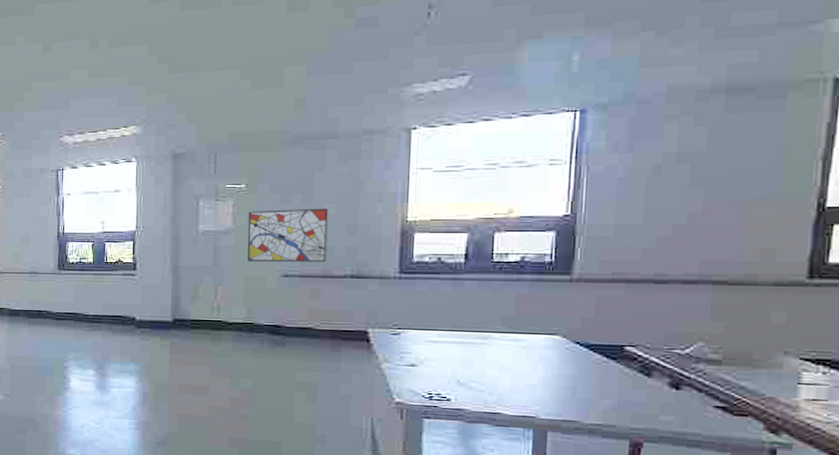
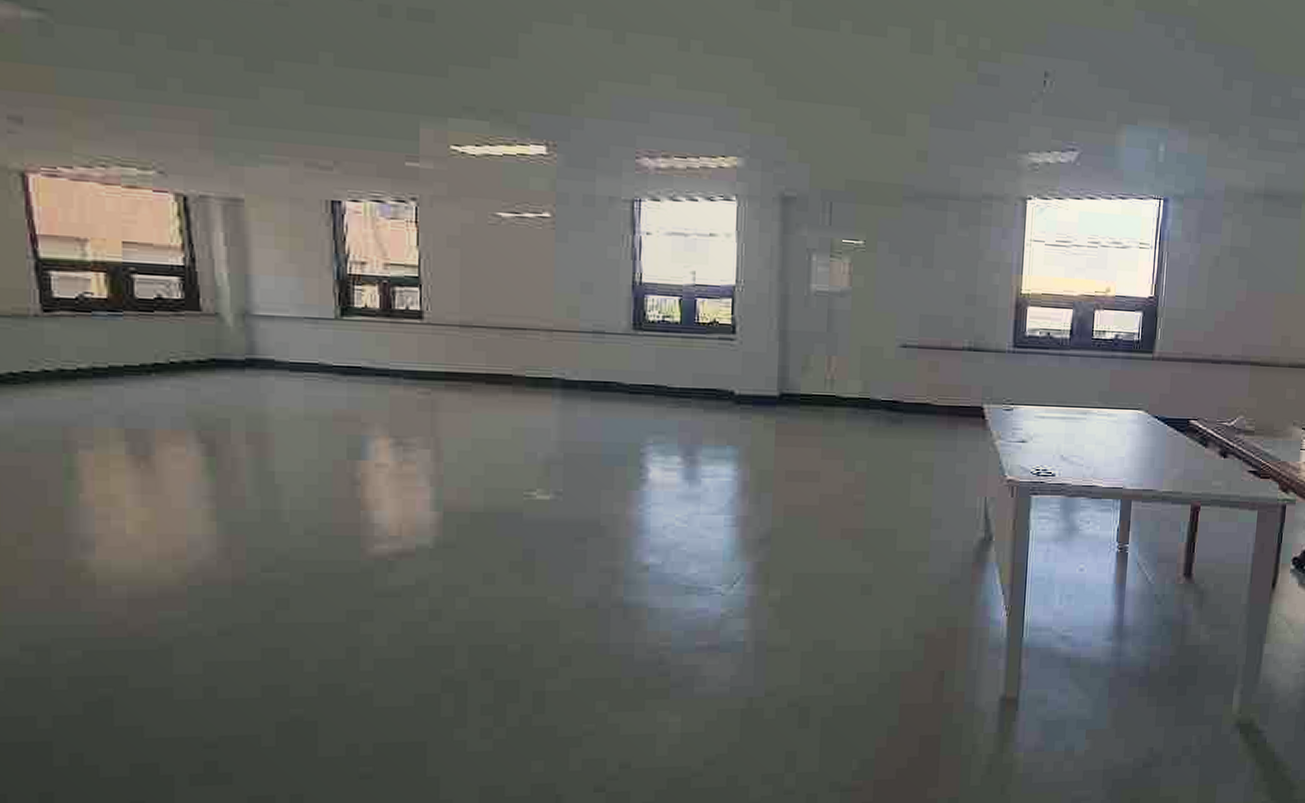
wall art: present [247,208,329,262] -> none [865,271,948,333]

